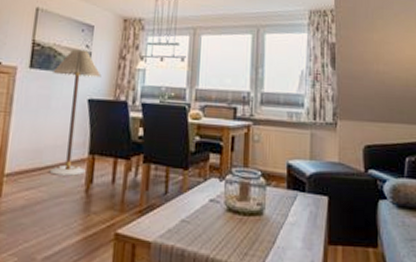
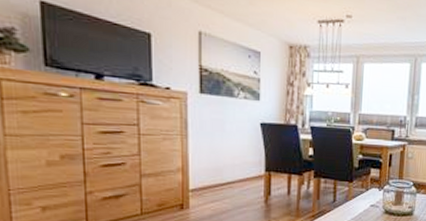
floor lamp: present [49,49,102,176] -> none [224,75,271,190]

